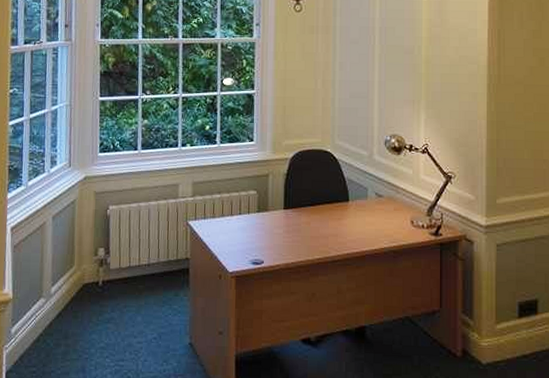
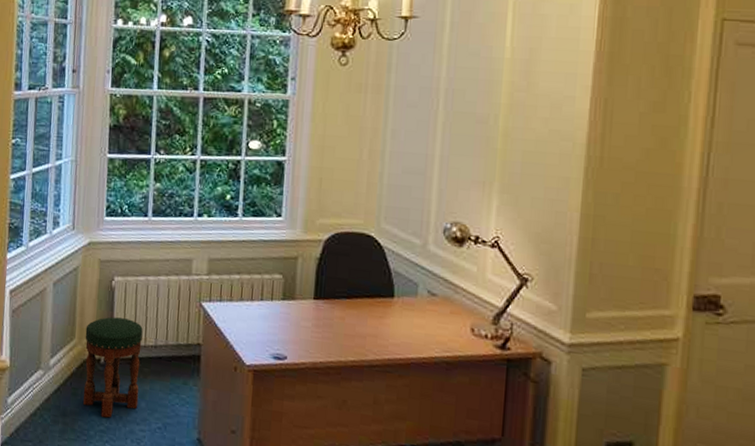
stool: none [83,242,137,335] -> present [83,316,143,418]

